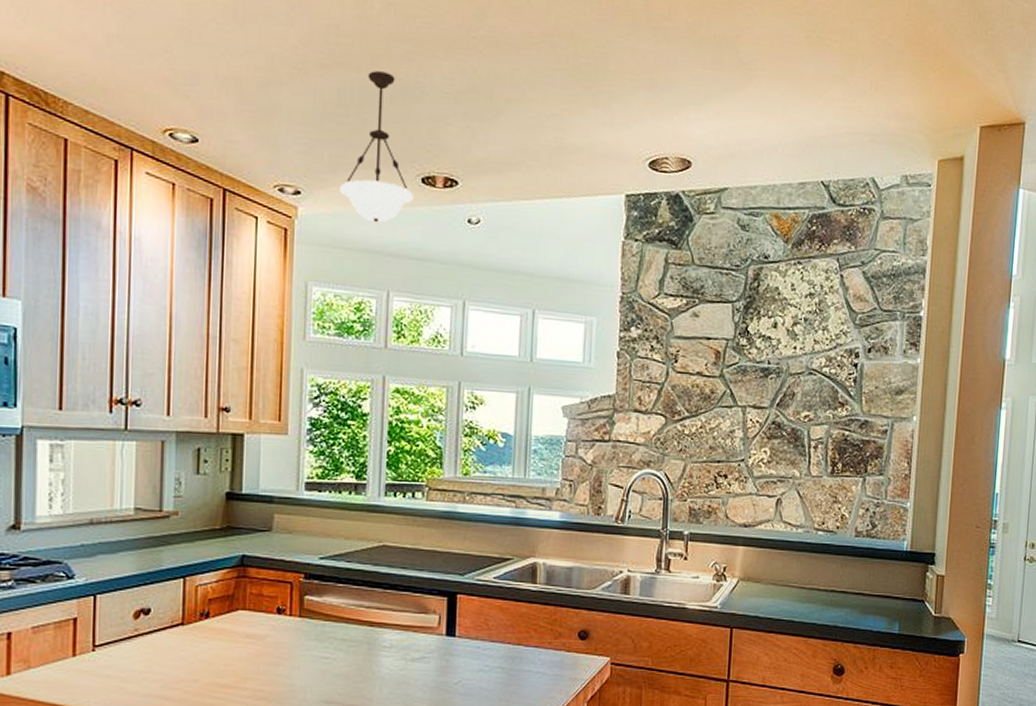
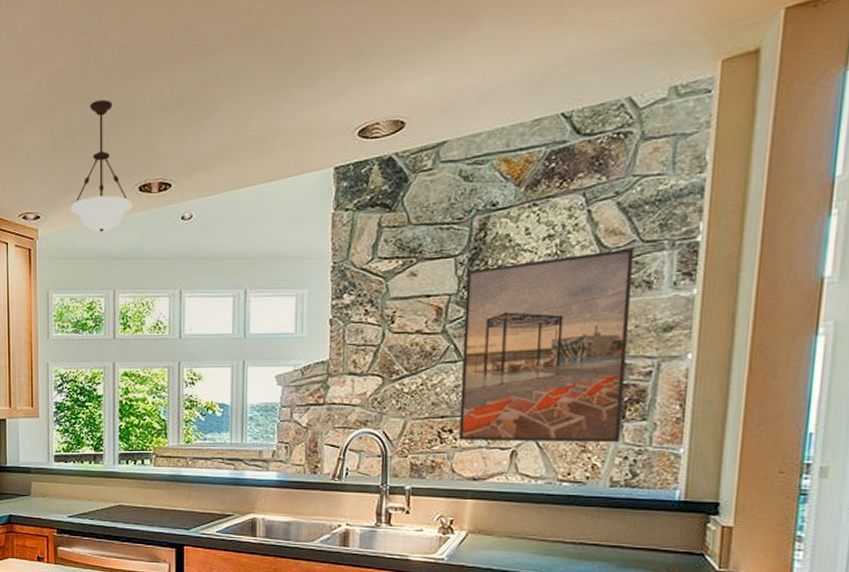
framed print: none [732,314,876,495] -> present [458,247,635,443]

